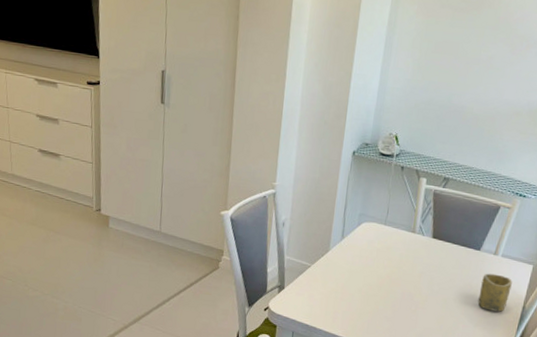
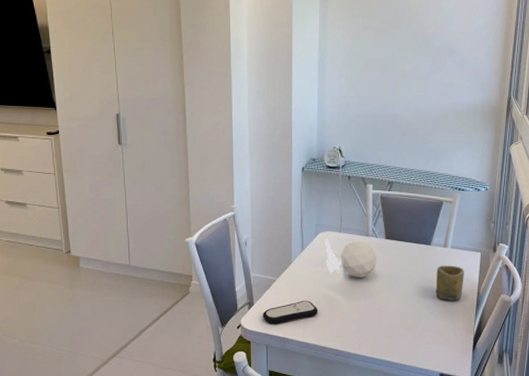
remote control: none [292,290,351,312] -> present [263,300,318,325]
teapot: none [366,230,421,276] -> present [325,239,377,278]

